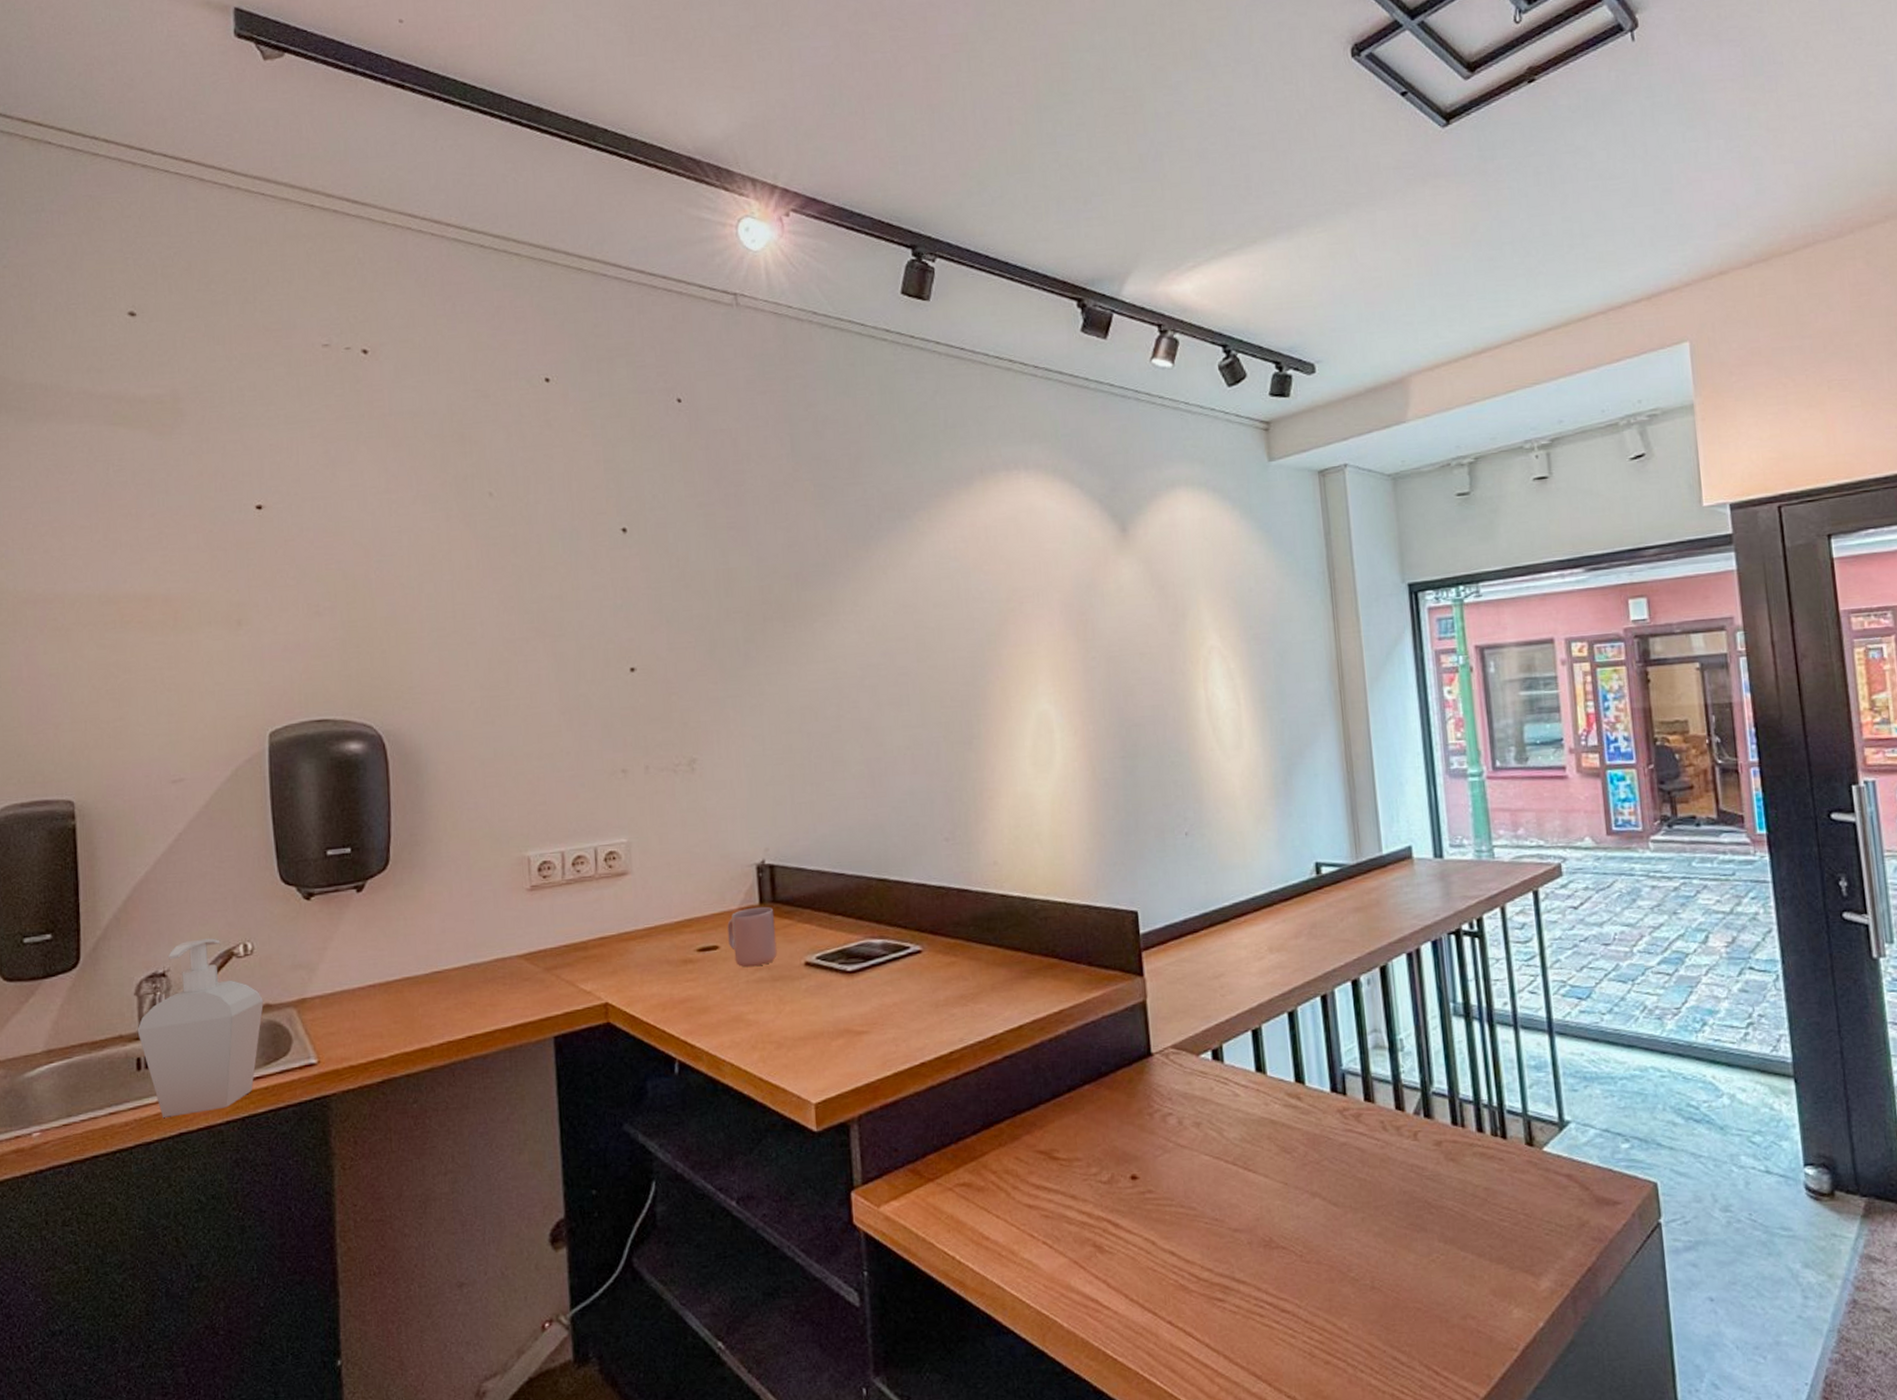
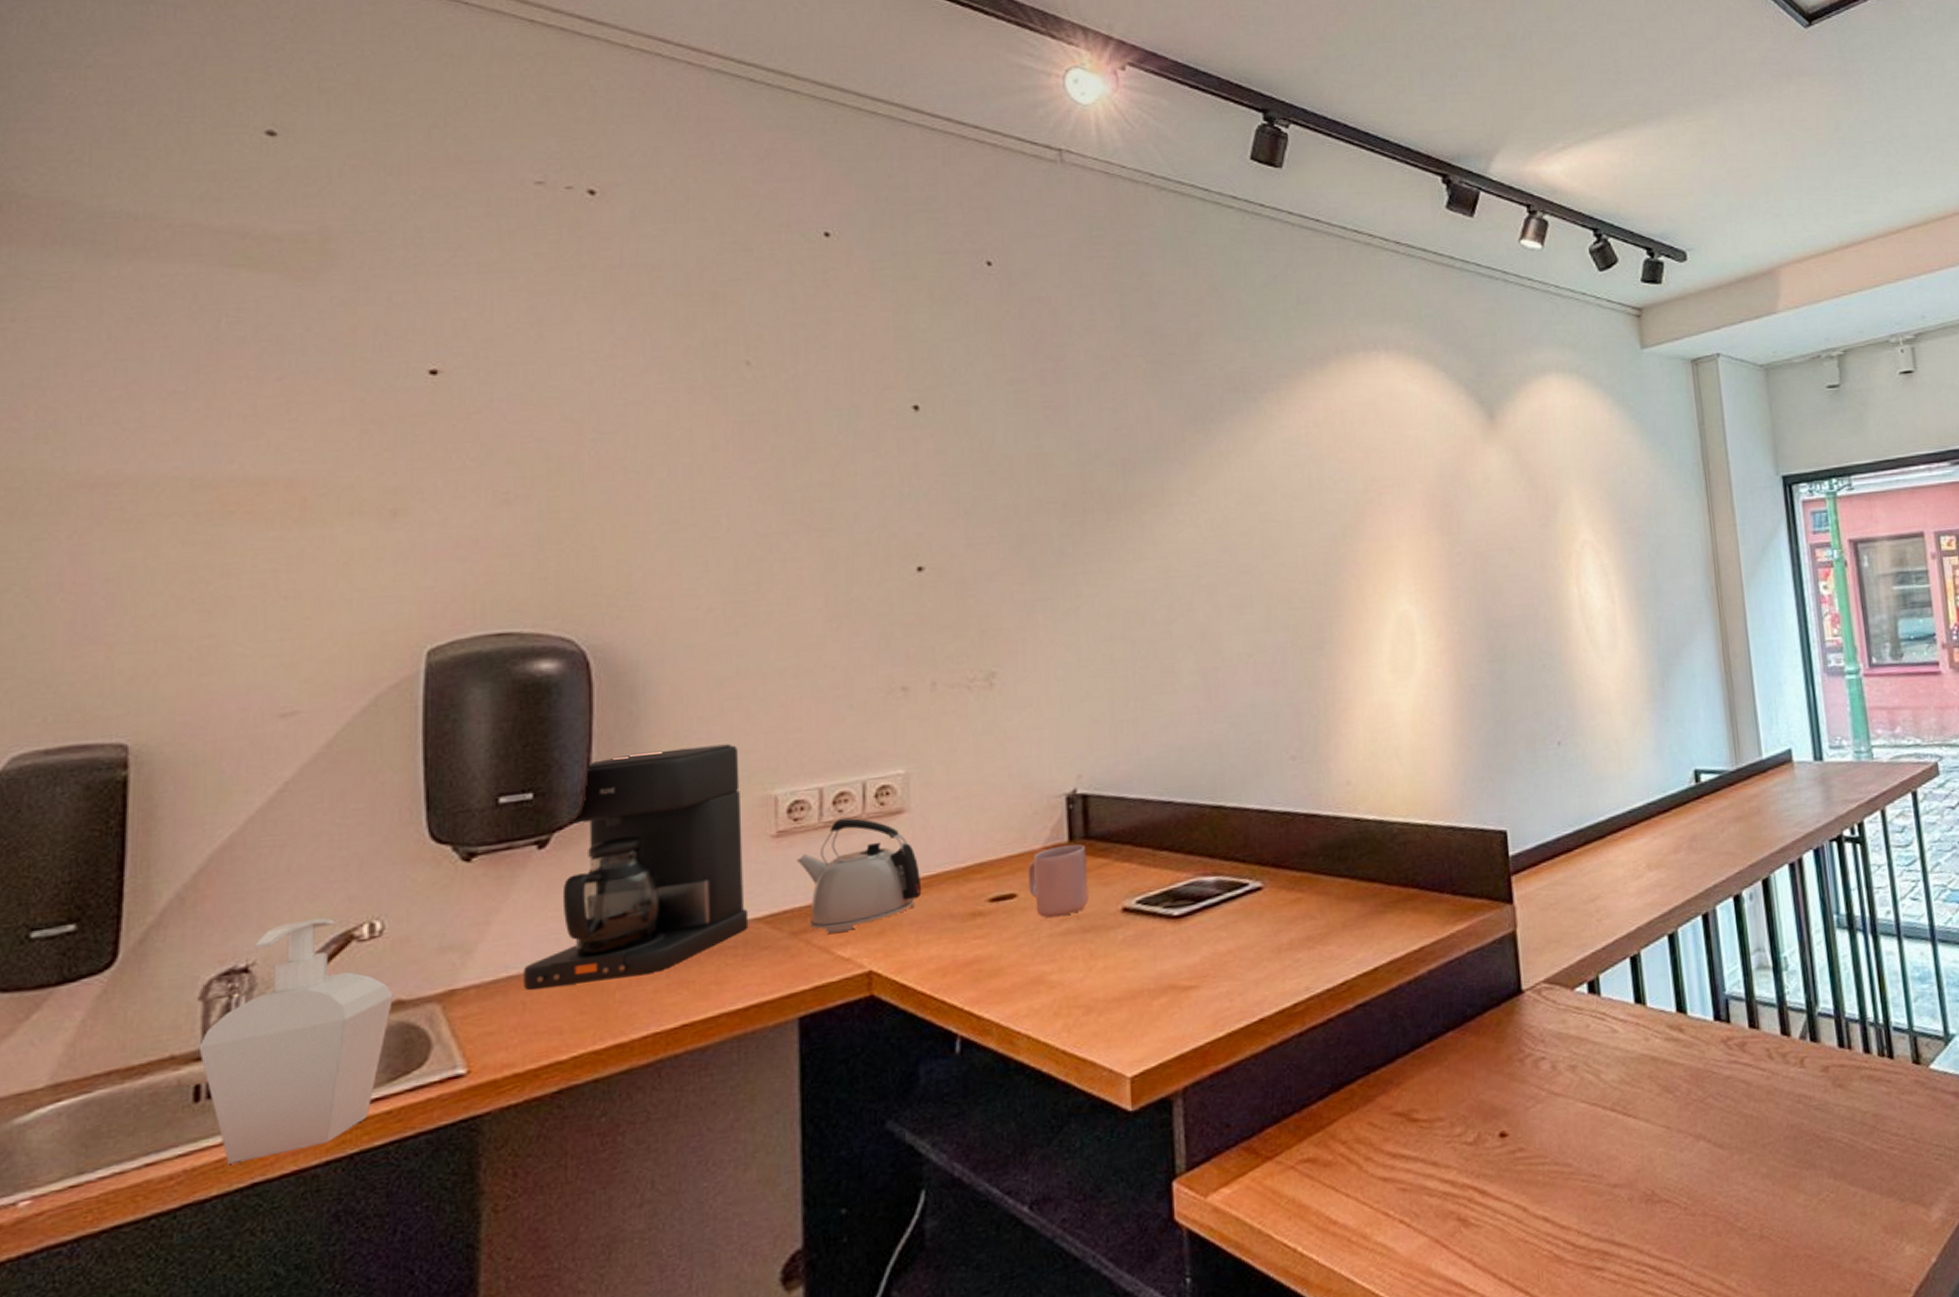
coffee maker: none [352,813,513,1002] -> present [524,744,749,990]
kettle: none [546,877,644,970] -> present [796,818,922,933]

